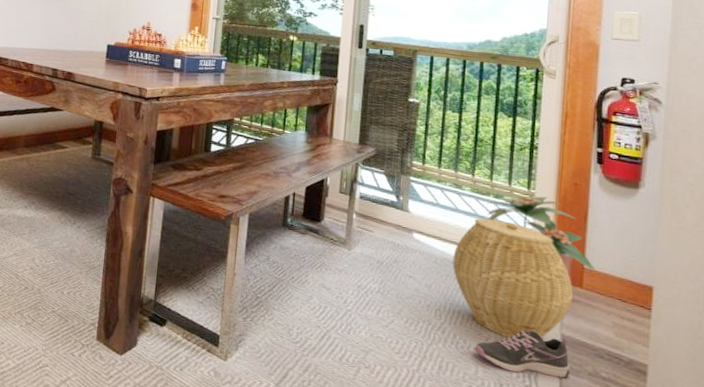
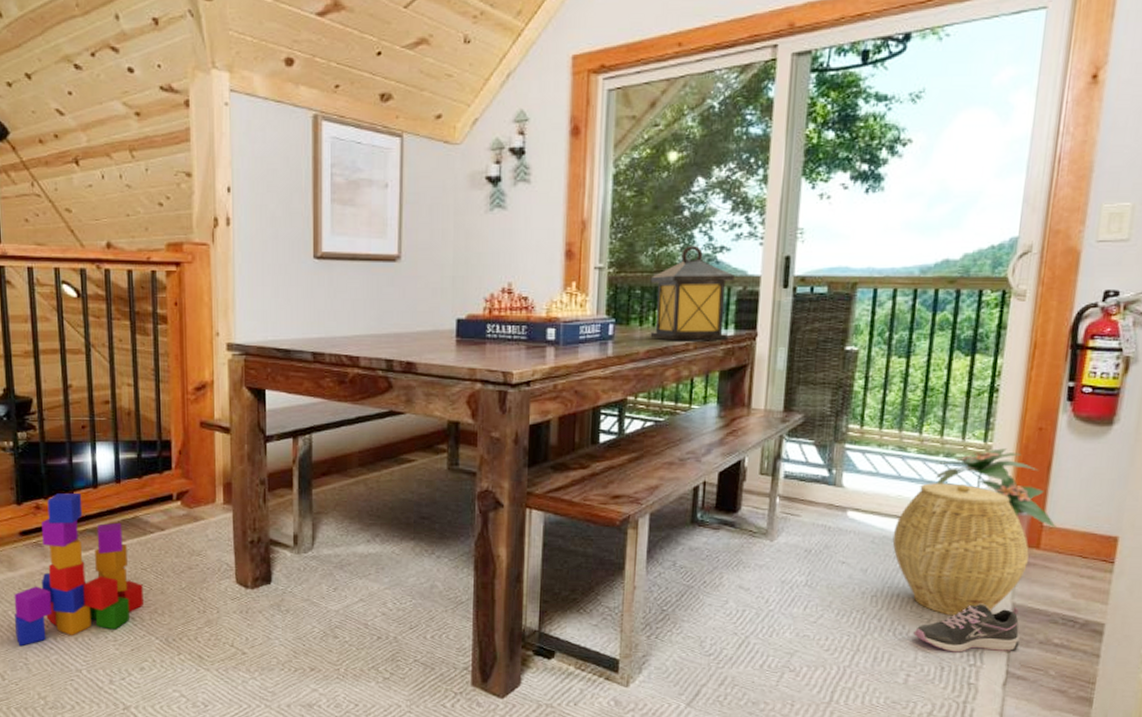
lantern: none [253,9,320,83] -> present [650,245,735,341]

